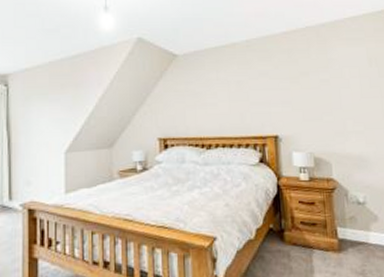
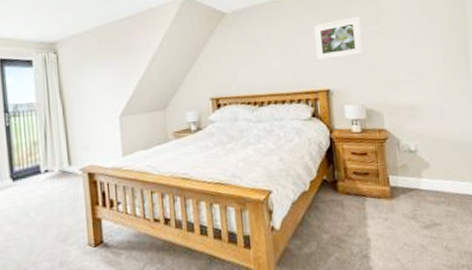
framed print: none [263,65,313,106] -> present [314,16,364,61]

